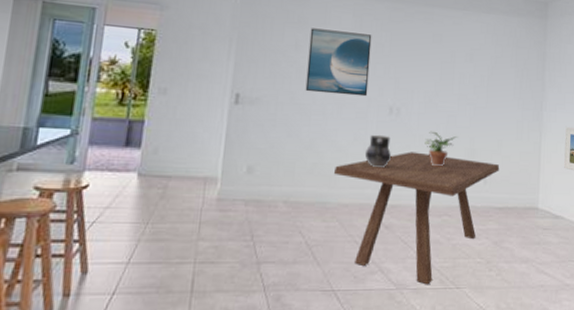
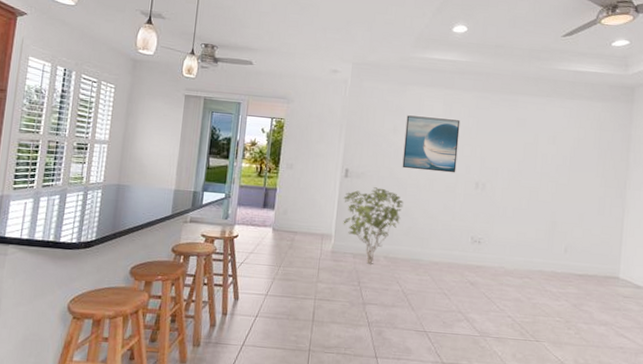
shrub: none [232,115,307,212] -> present [343,187,404,264]
dining table: present [333,151,500,285] -> none [425,221,581,336]
ceramic jug: present [364,134,391,167] -> none [453,205,477,233]
potted plant: present [425,131,458,167] -> none [508,204,540,236]

